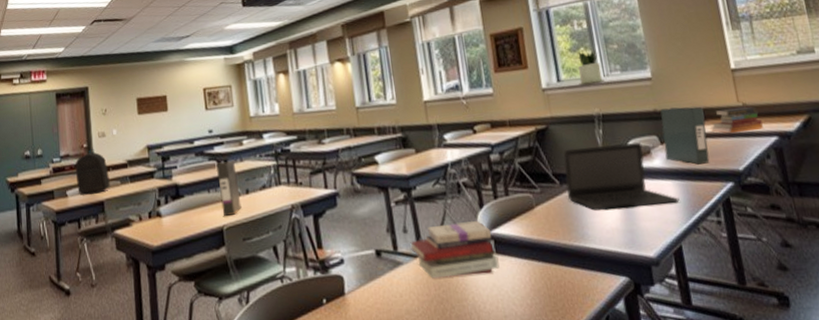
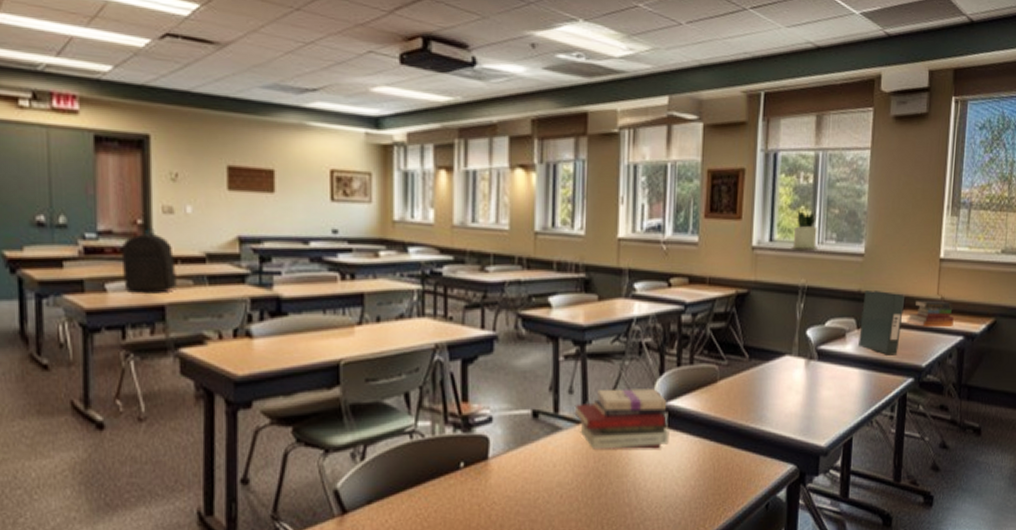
binder: present [216,160,242,216] -> none [337,274,368,347]
laptop: present [563,142,680,211] -> none [754,320,861,394]

